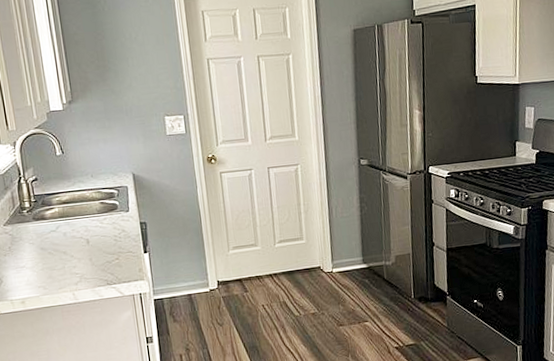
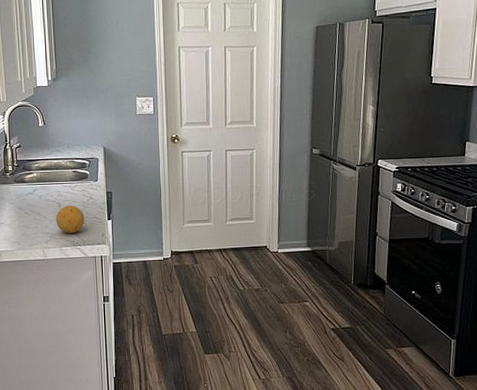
fruit: none [84,240,118,272] -> present [56,205,85,234]

